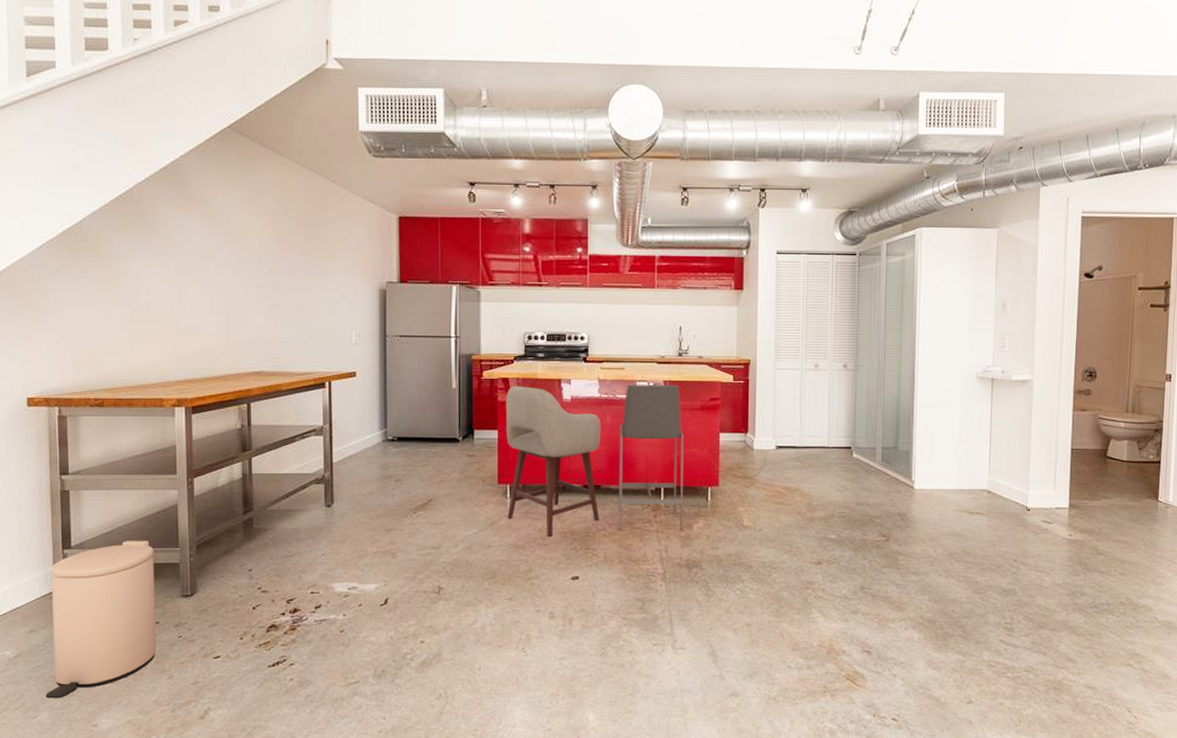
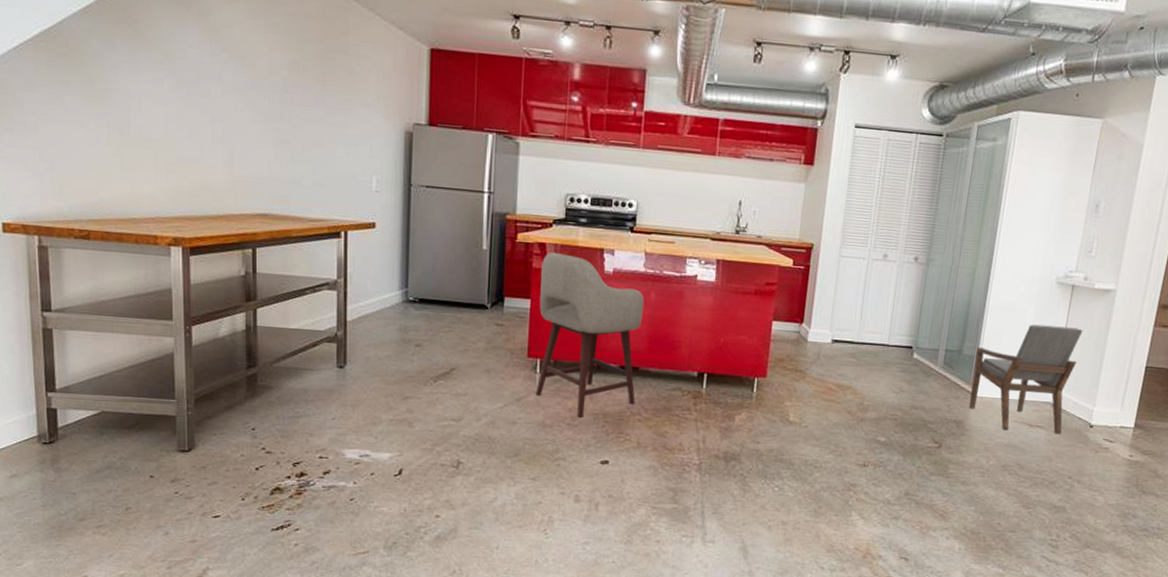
pedal bin: present [45,541,156,699] -> none [30,388,150,547]
bar stool: present [618,385,684,530] -> none [656,261,734,421]
armchair: none [910,417,1008,519] -> present [969,324,1083,434]

